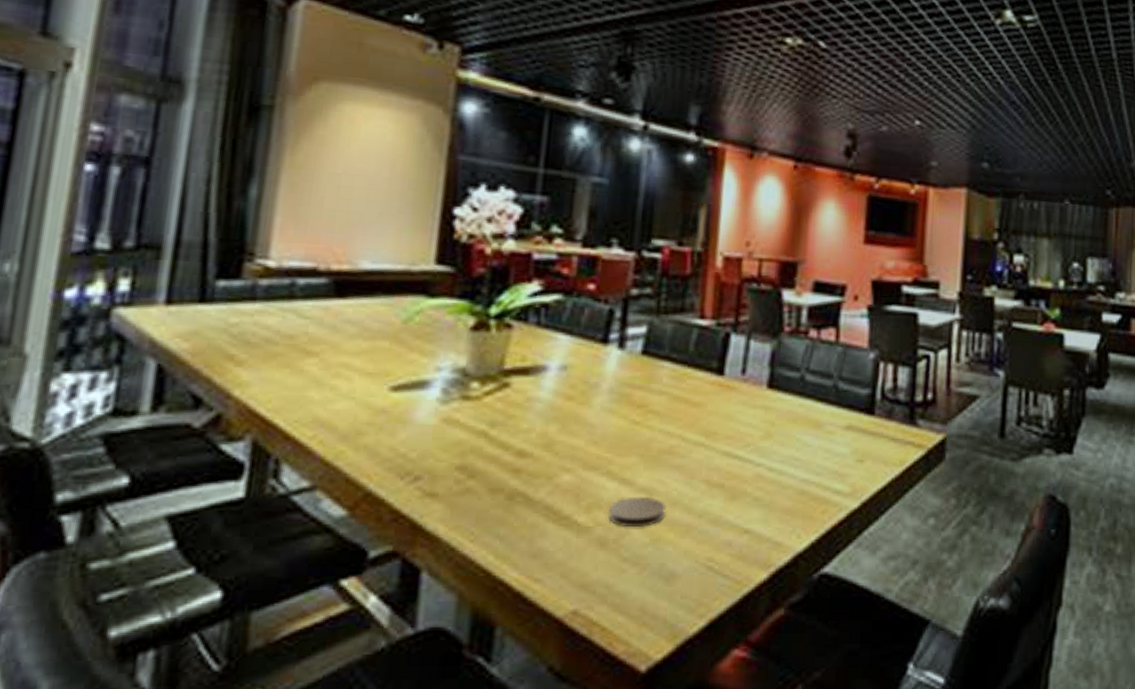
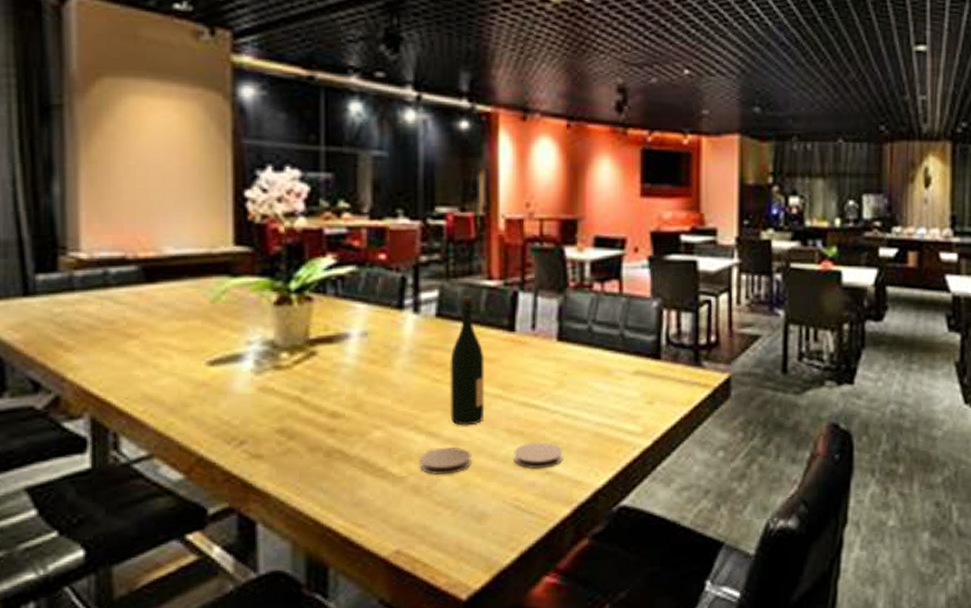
wine bottle: none [647,333,689,475] -> present [450,295,485,426]
coaster: none [710,498,765,526] -> present [513,442,563,469]

